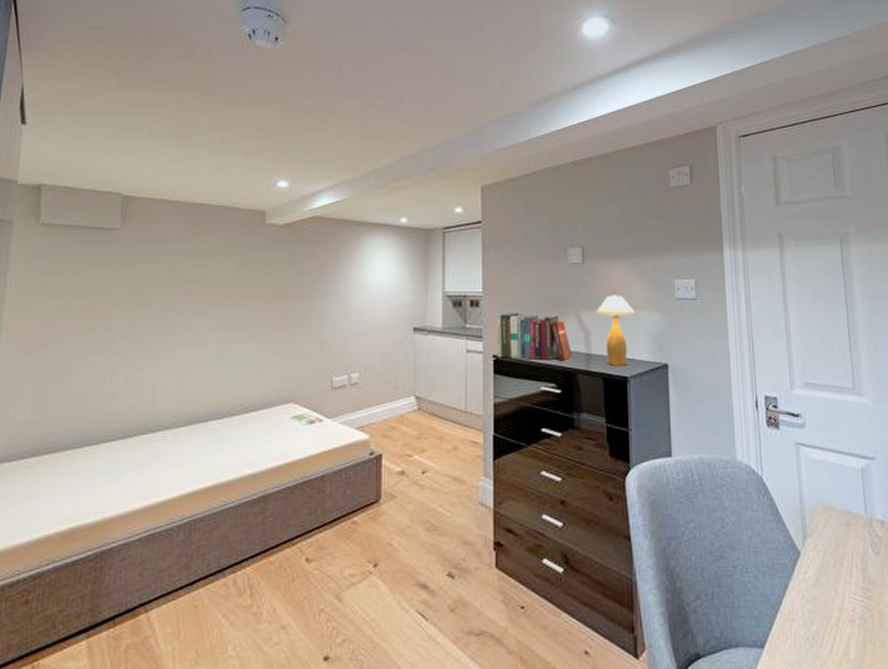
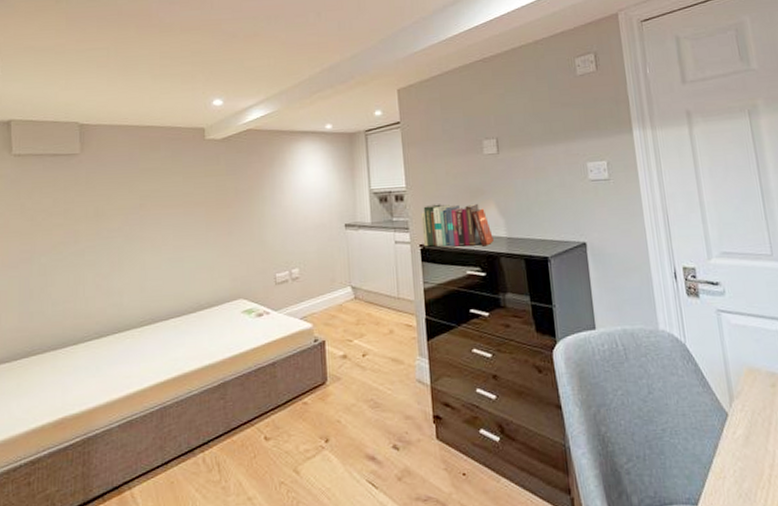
table lamp: present [594,291,637,366] -> none [512,177,553,248]

